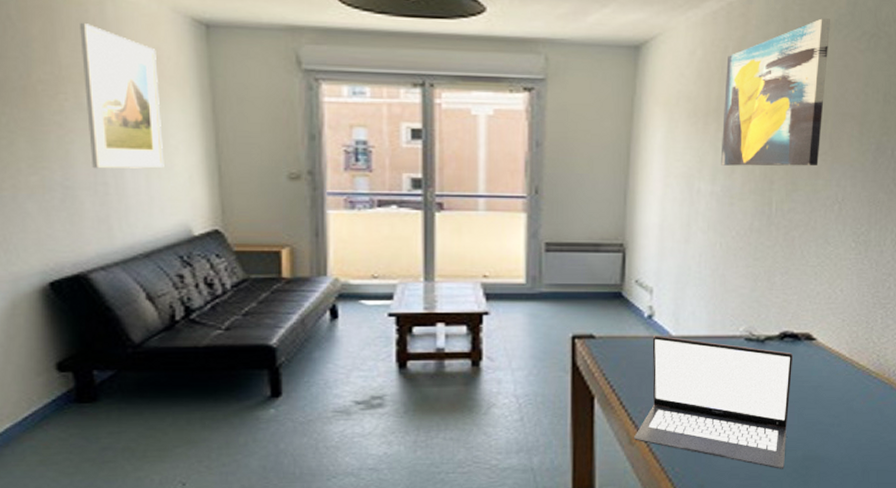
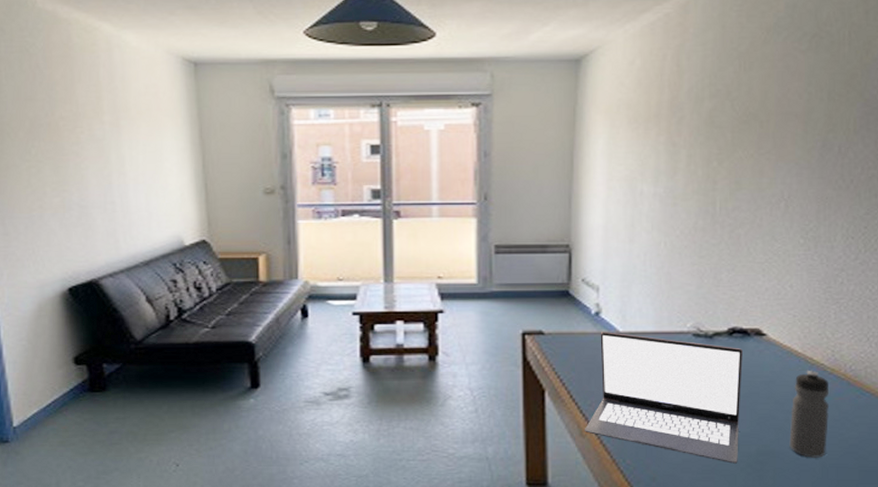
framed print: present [80,22,164,169] -> none [93,67,161,190]
wall art: present [720,18,830,166] -> none [662,22,769,168]
water bottle: none [834,375,873,462] -> present [789,371,830,458]

